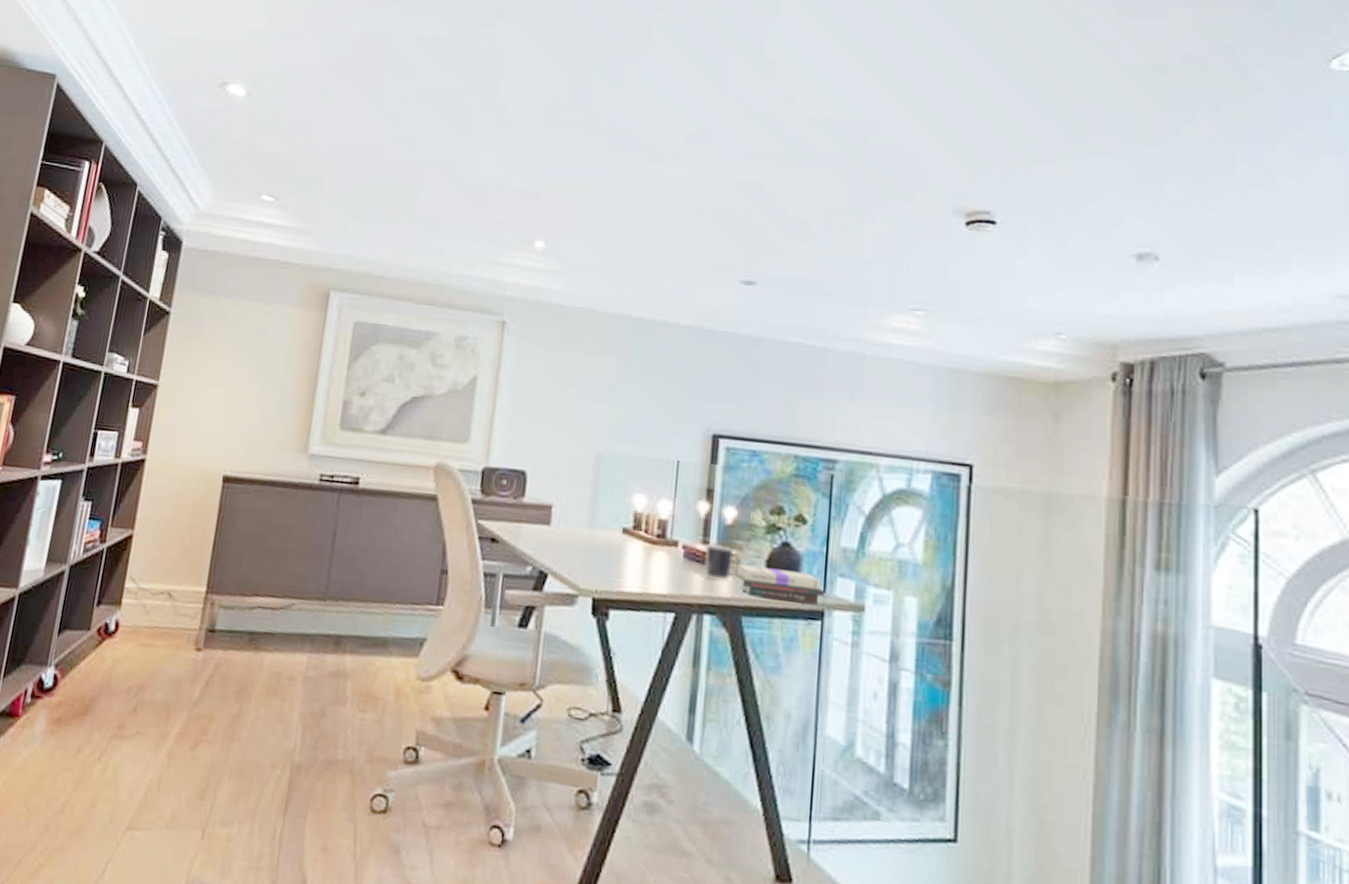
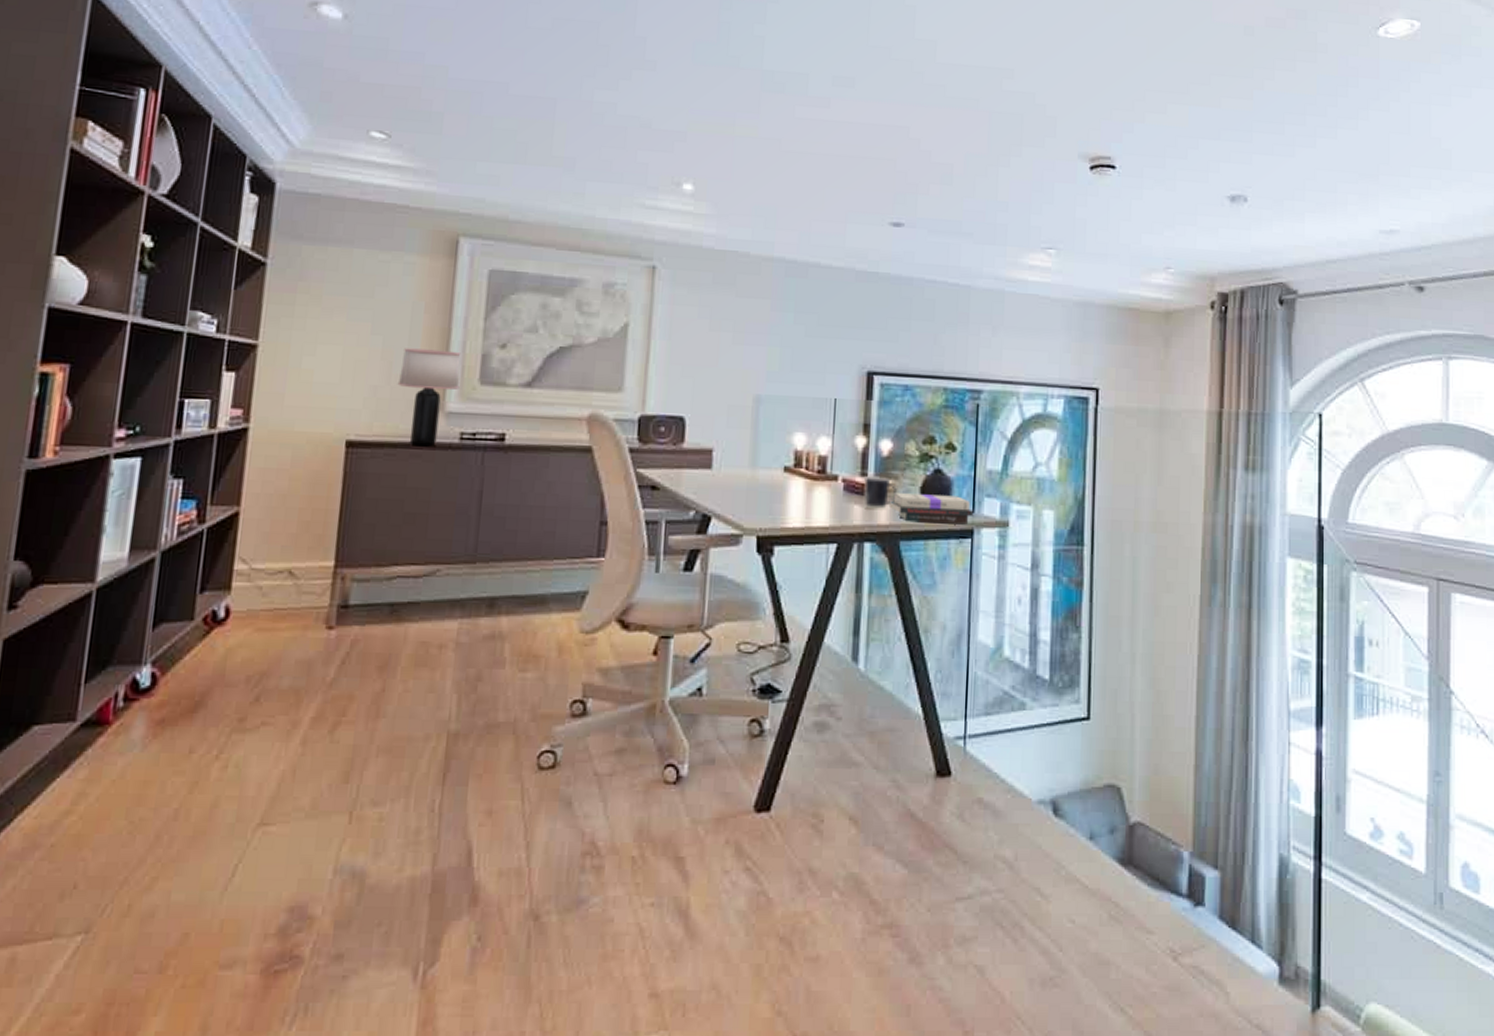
table lamp: none [269,392,326,486] -> present [397,348,461,447]

